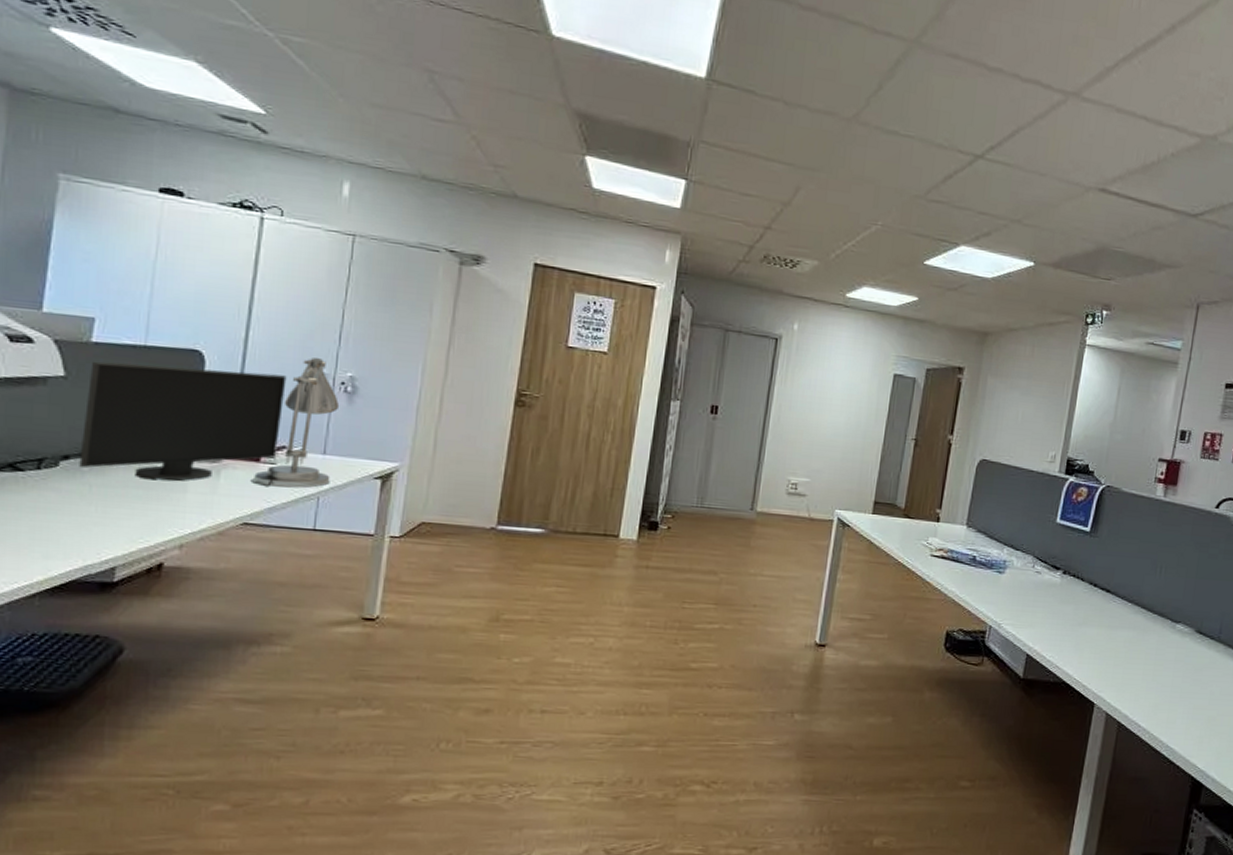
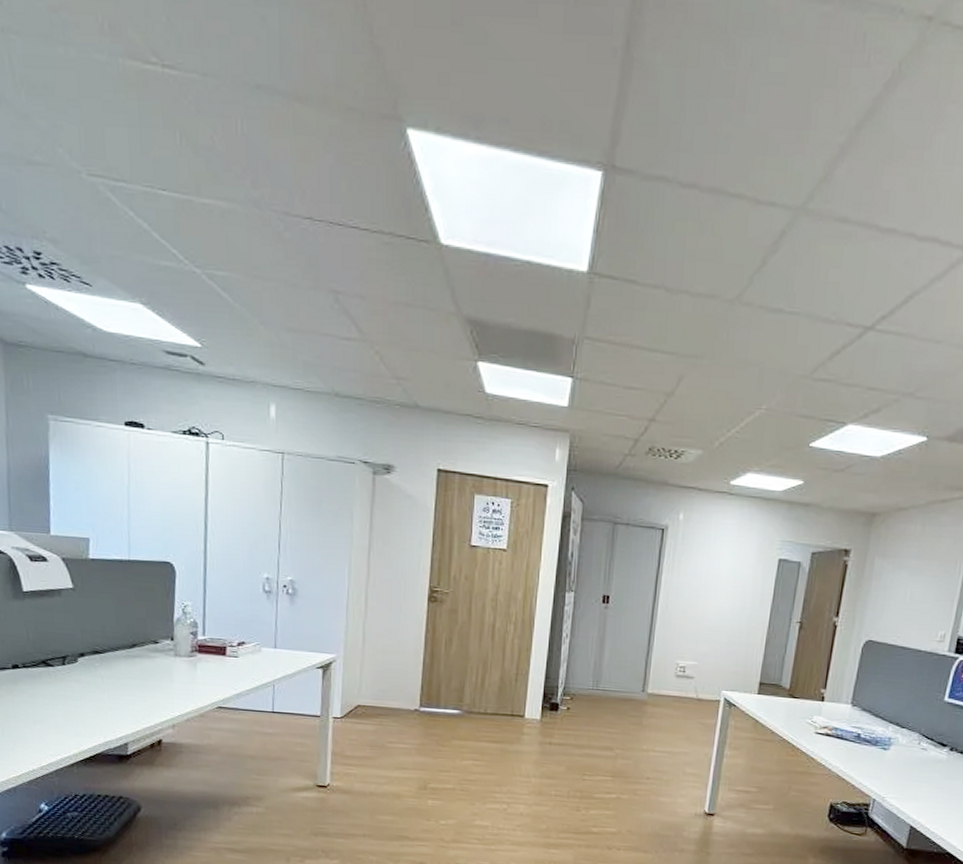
computer monitor: present [79,361,287,482] -> none [91,574,240,673]
desk lamp: present [250,358,340,489] -> none [220,565,284,678]

